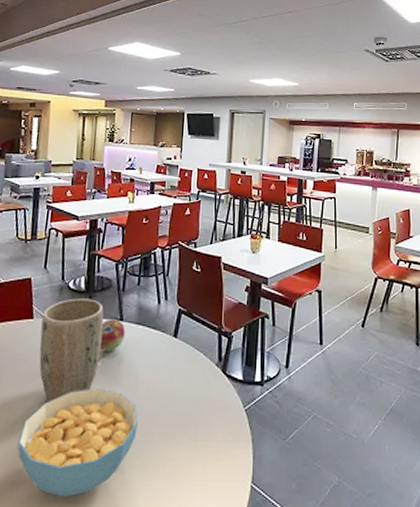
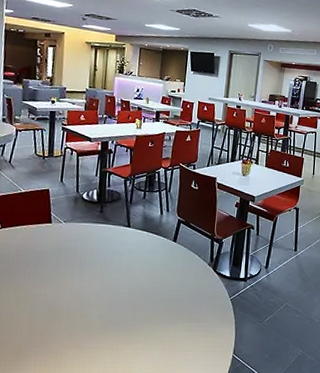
cereal bowl: present [17,387,138,498] -> none [40,280,142,363]
plant pot: present [39,298,104,403] -> none [57,207,114,291]
fruit: present [99,319,125,352] -> none [109,226,132,252]

